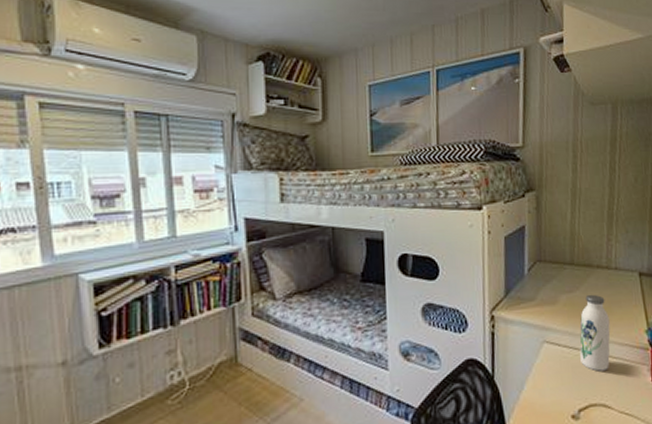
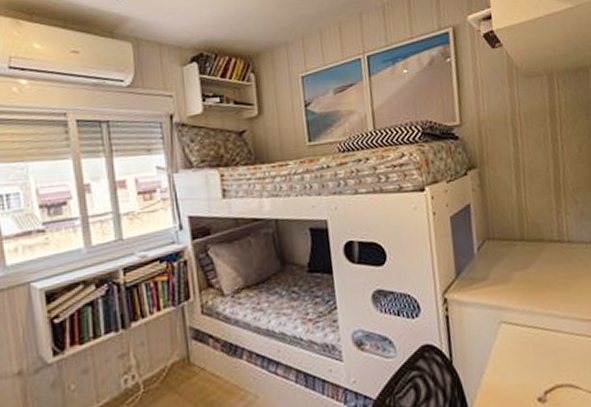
water bottle: present [579,294,611,371] -> none [536,269,573,350]

